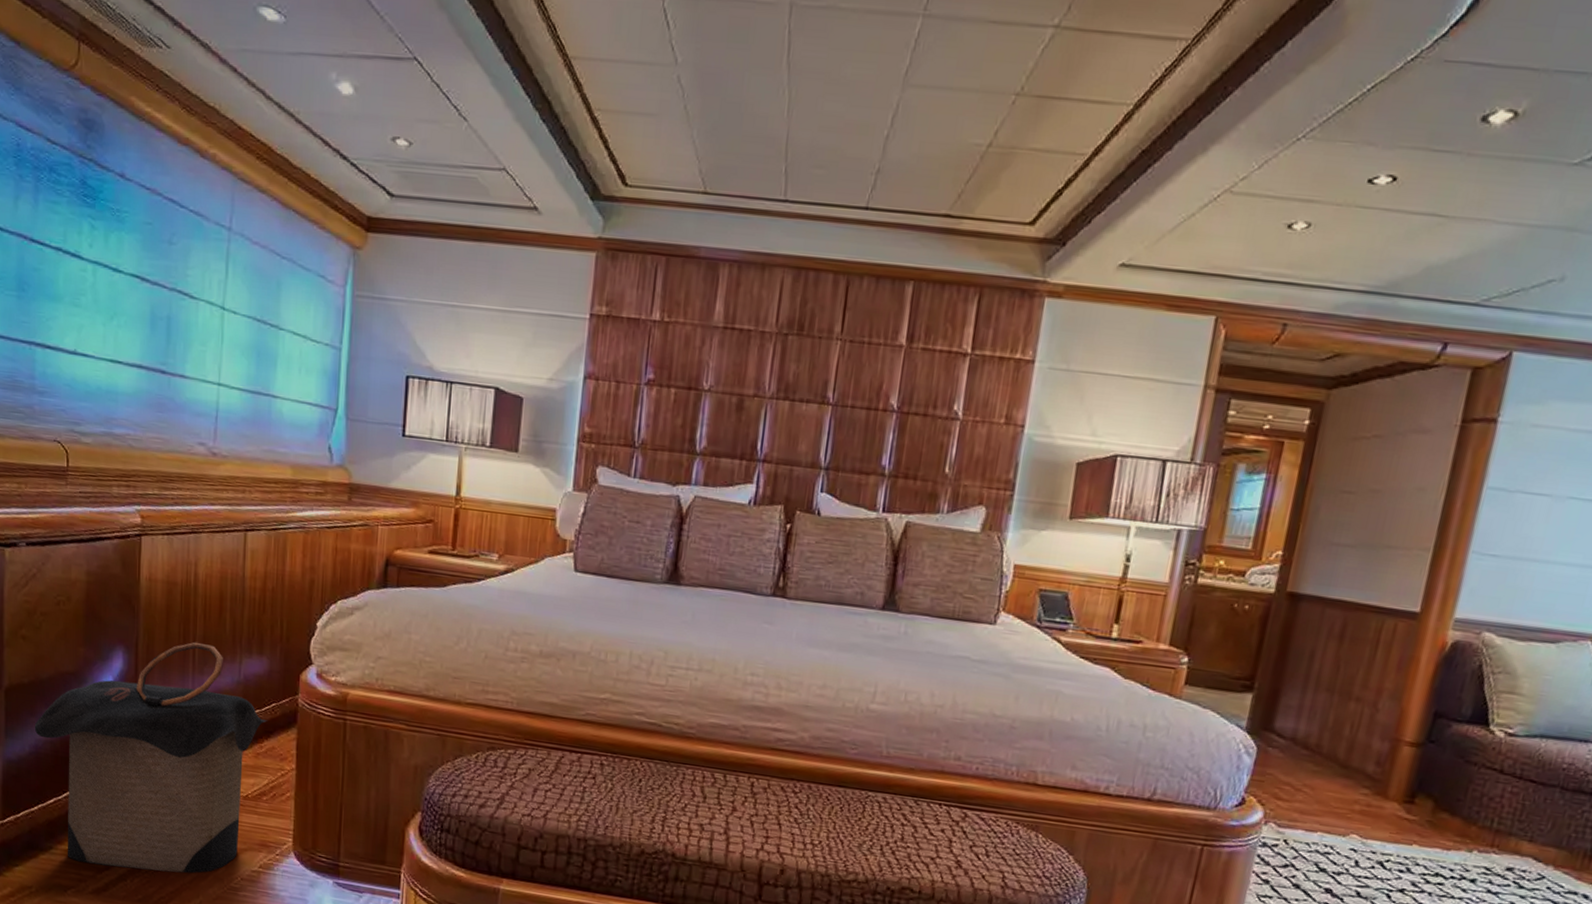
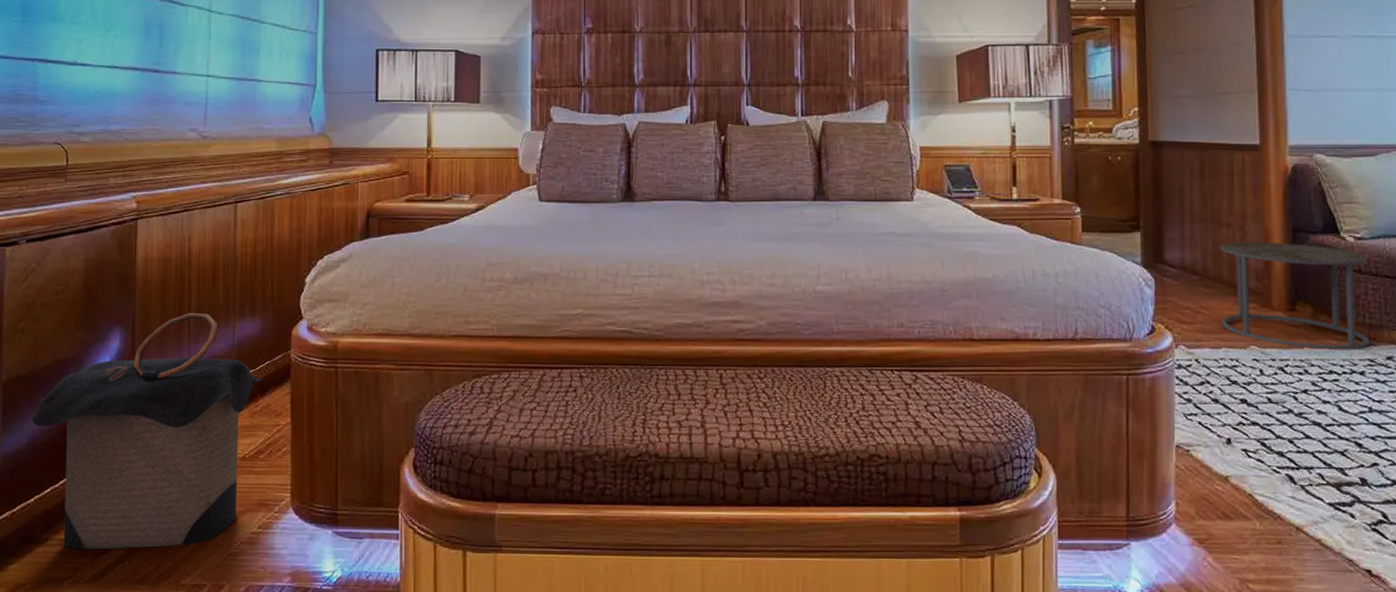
side table: none [1322,718,1514,856] -> present [1219,242,1370,351]

